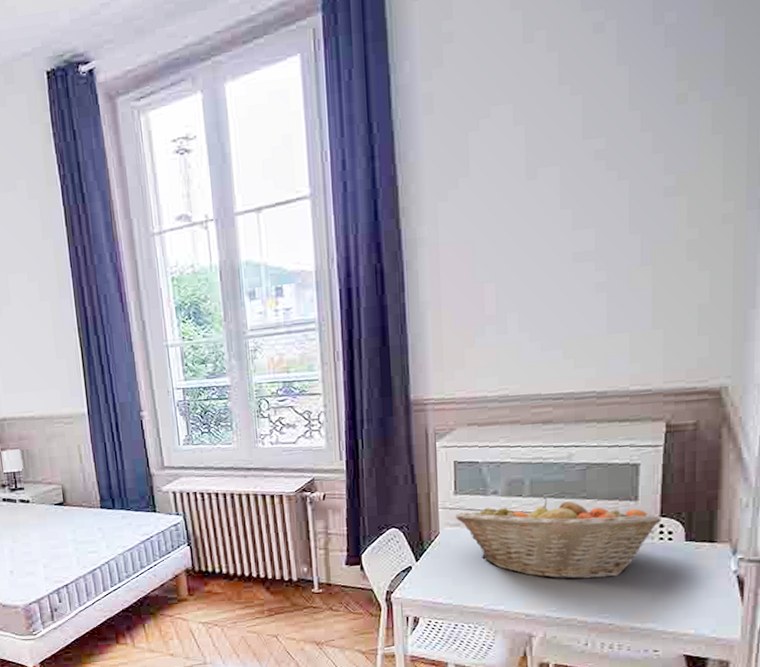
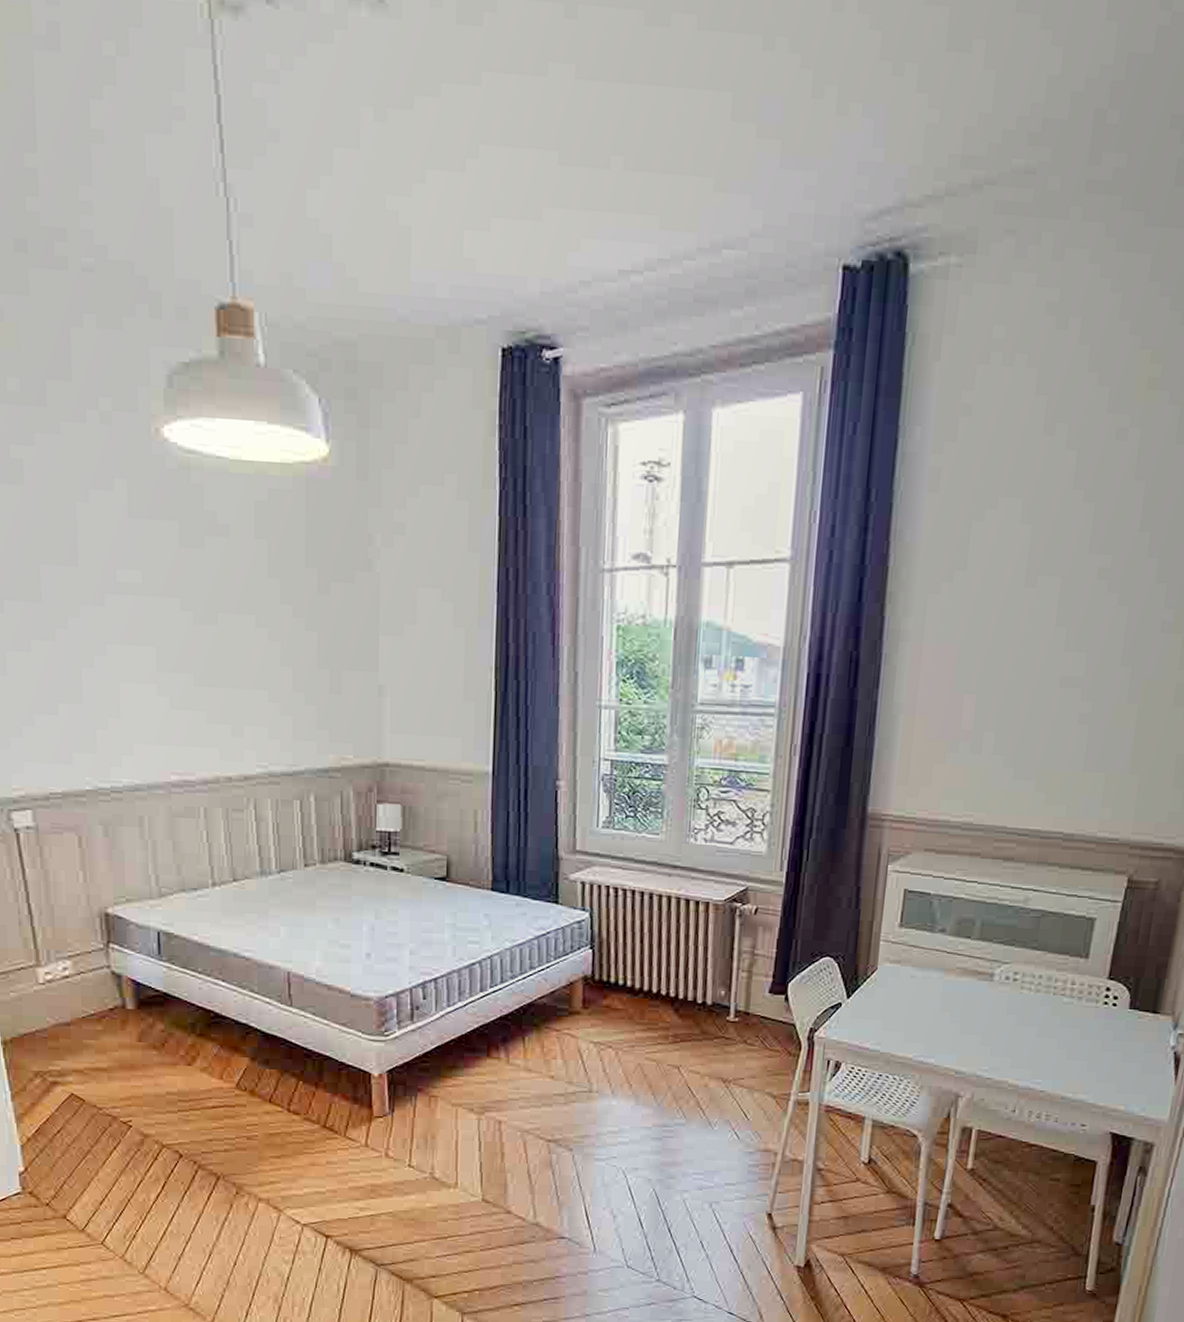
fruit basket: present [455,497,661,580] -> none [896,942,1109,1040]

